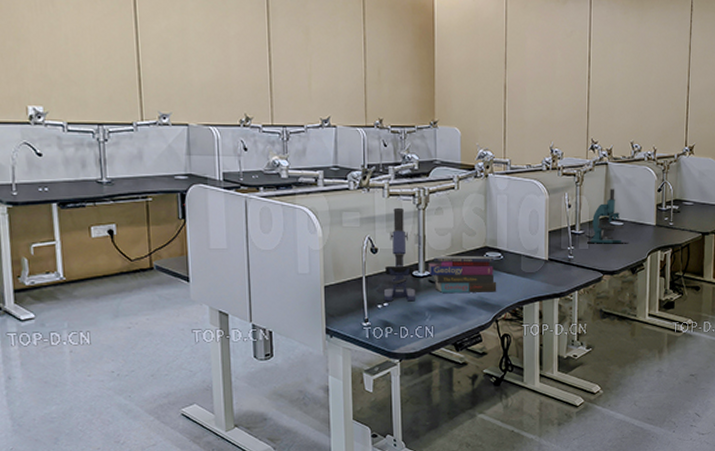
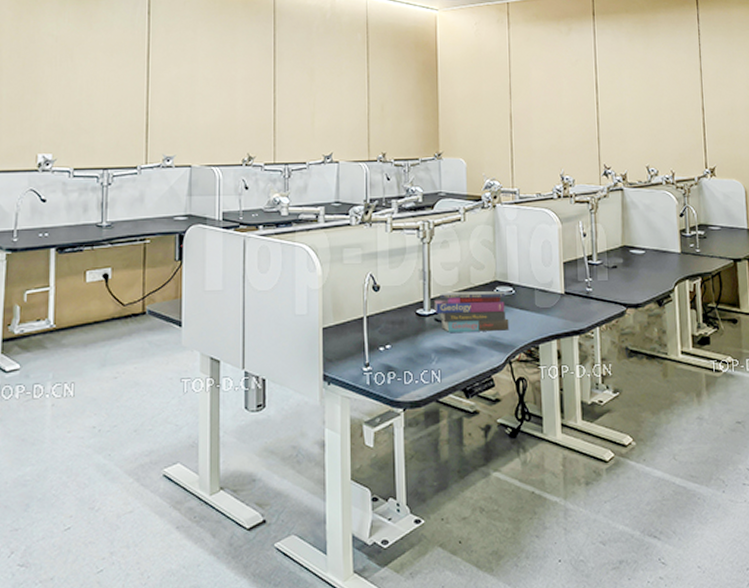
microscope: present [384,207,415,302] -> none [387,242,420,343]
microscope: present [587,189,629,244] -> none [606,215,653,275]

